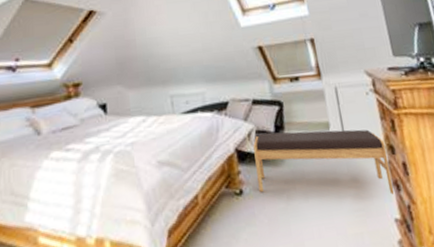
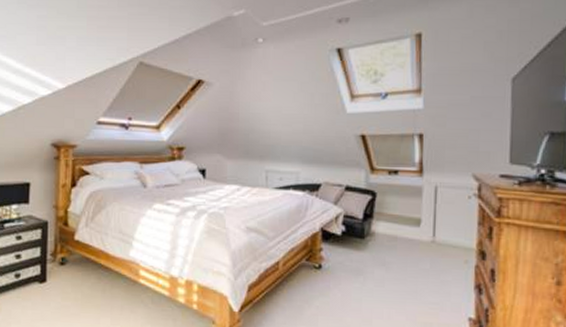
bench: present [253,129,394,195] -> none [338,218,477,296]

